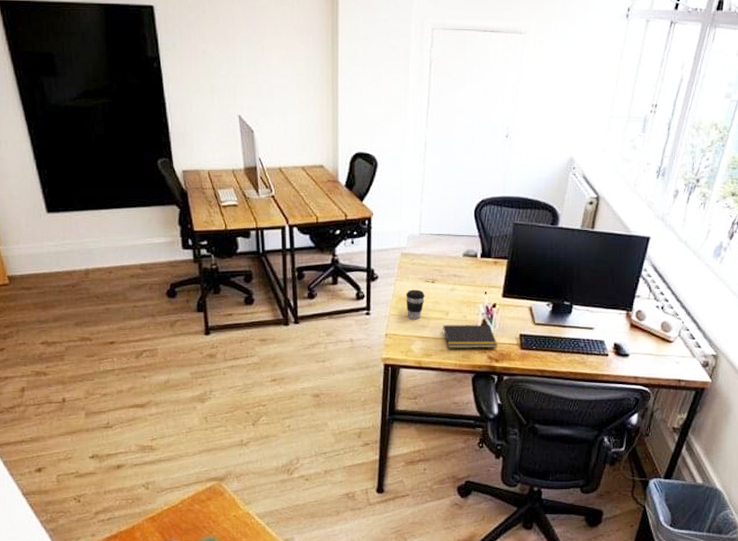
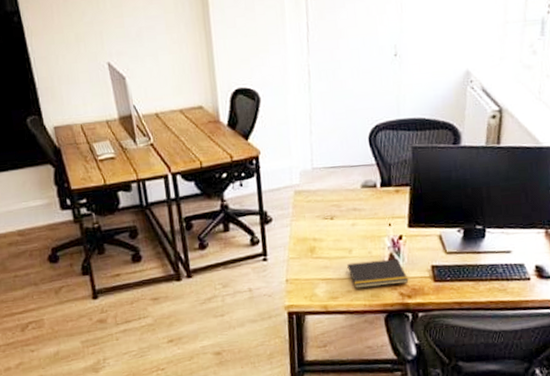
coffee cup: present [406,289,425,319] -> none [303,228,325,261]

